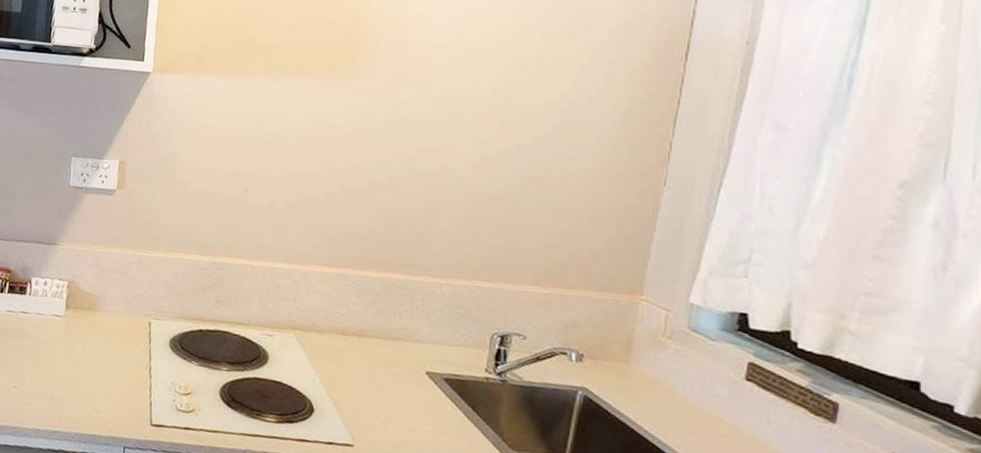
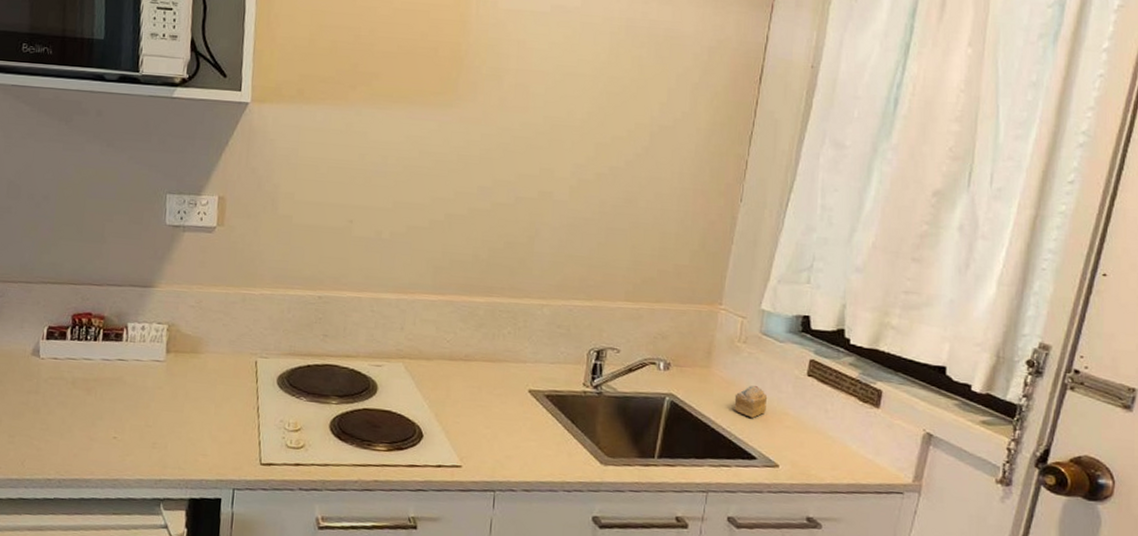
cake slice: none [658,386,698,422] -> present [734,386,768,418]

